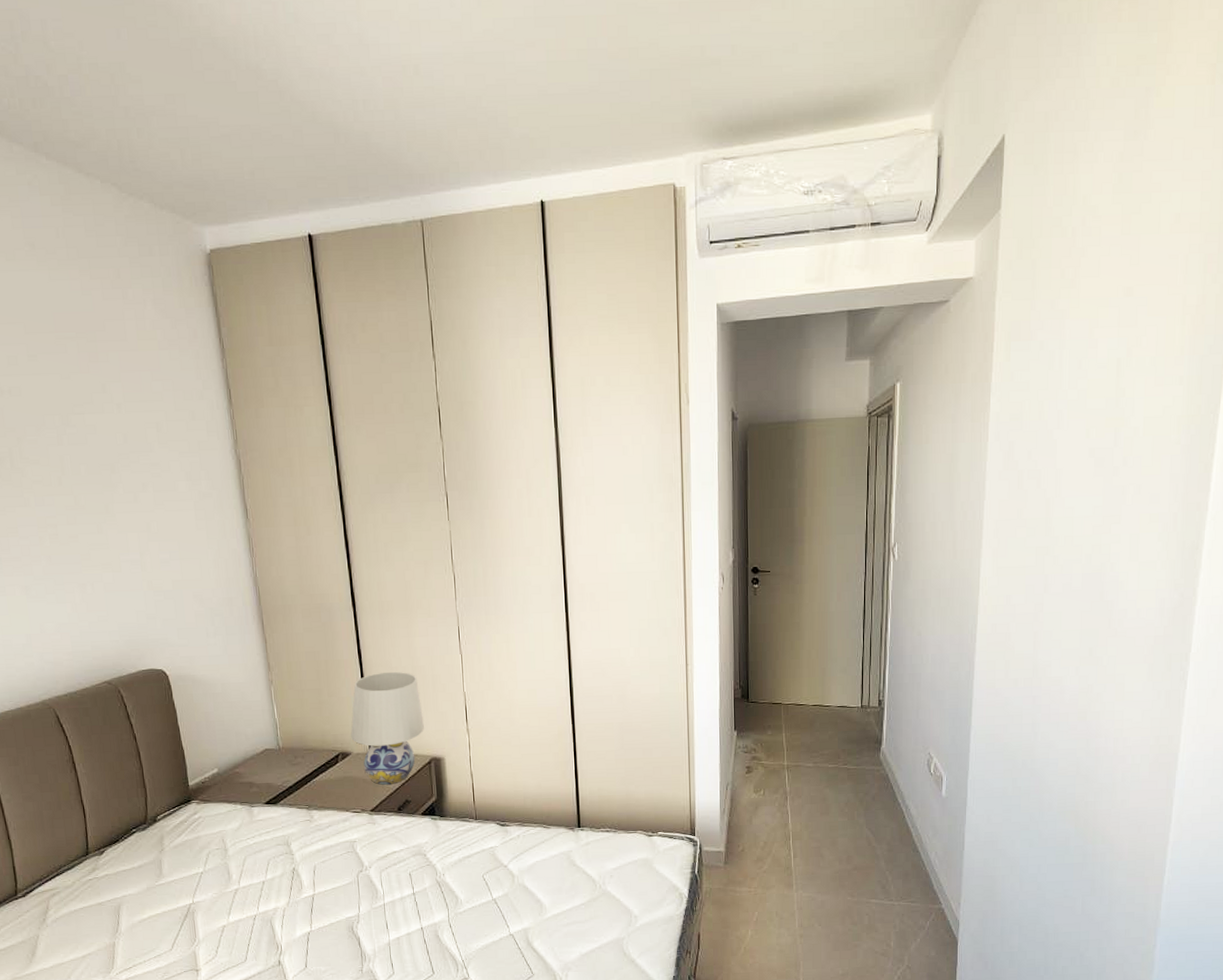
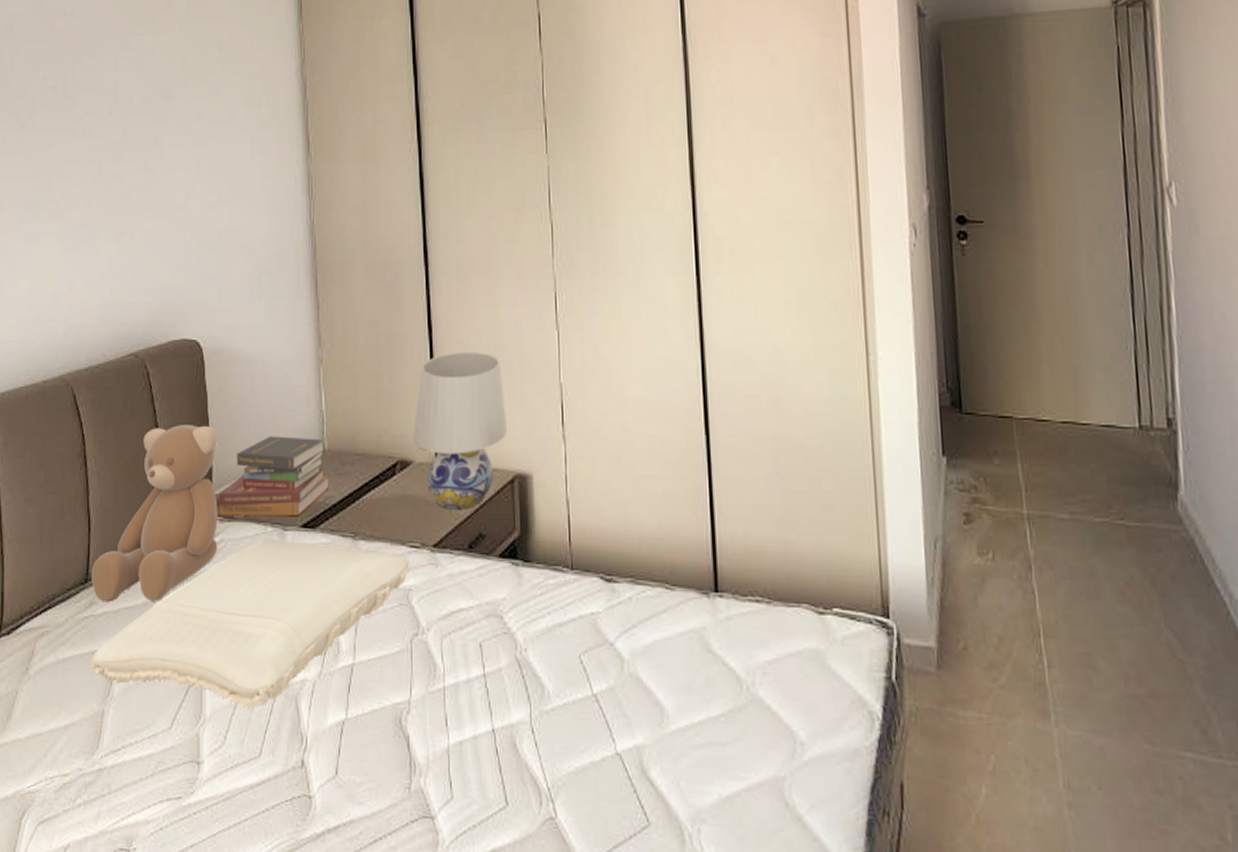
teddy bear: none [91,734,198,868] -> present [92,425,218,603]
pillow: none [98,813,355,932] -> present [90,539,411,710]
books: none [194,739,285,800] -> present [218,436,329,517]

